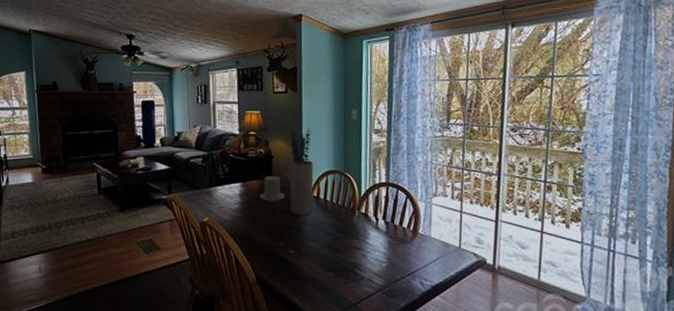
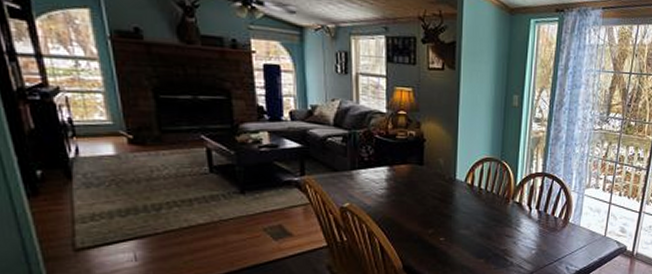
candle: present [259,175,285,201] -> none [408,160,437,188]
vase: present [290,128,314,216] -> none [442,111,469,203]

